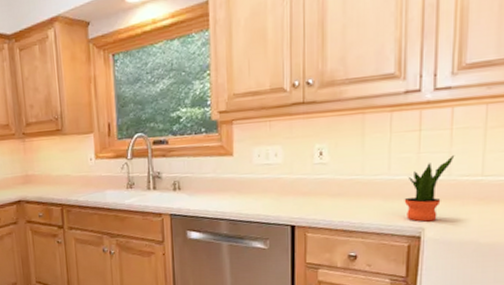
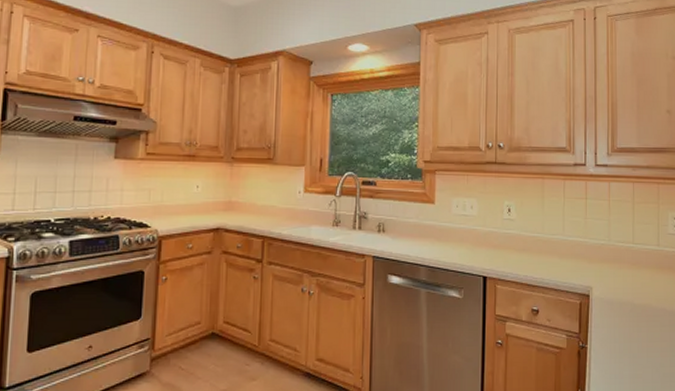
potted plant: present [404,155,455,222] -> none [576,223,613,281]

